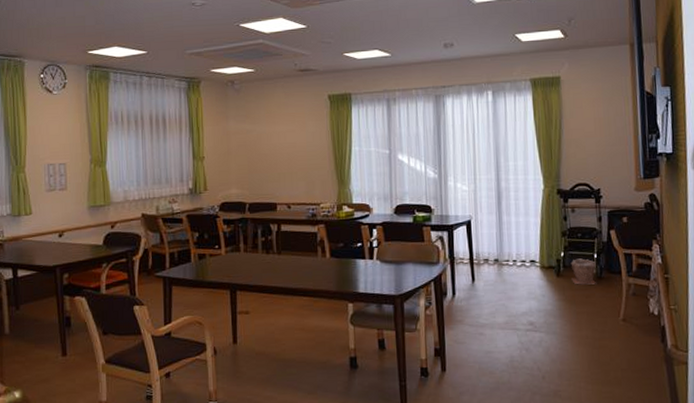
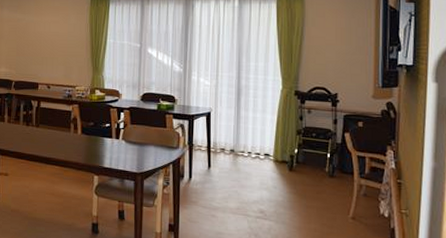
plant pot: present [570,258,597,285] -> none [304,156,329,182]

